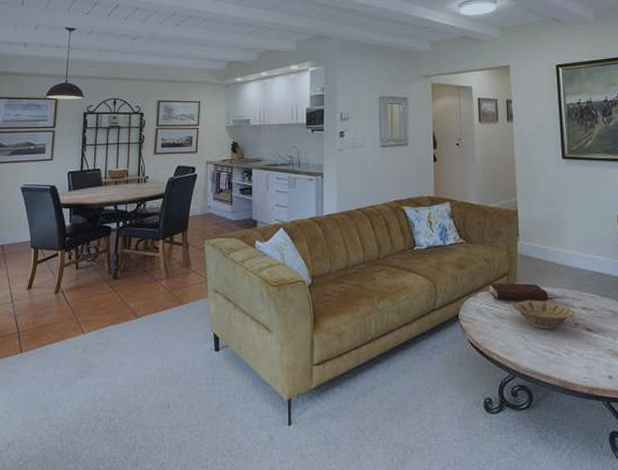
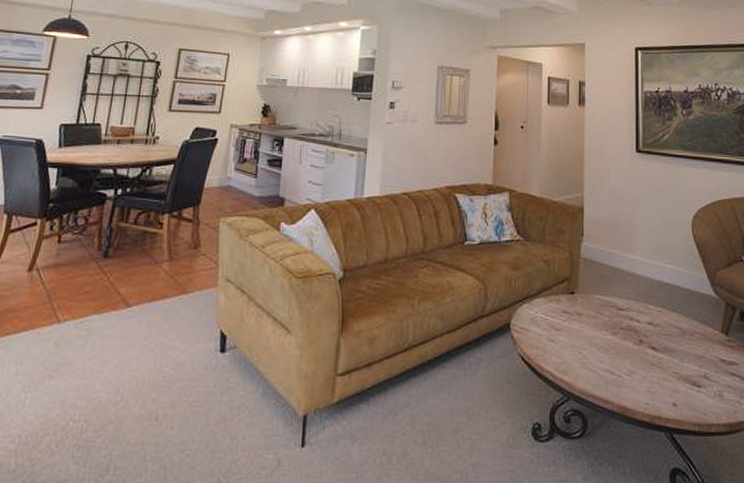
book: present [488,283,553,301] -> none [546,288,616,313]
bowl: present [512,300,575,329] -> none [571,310,640,346]

